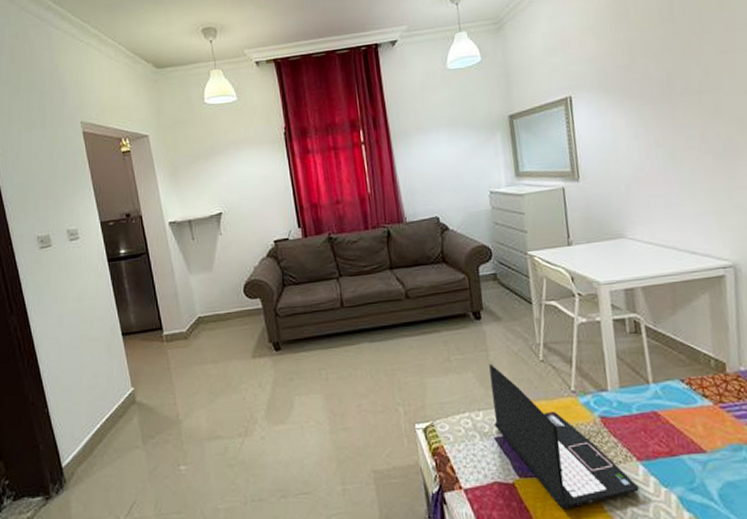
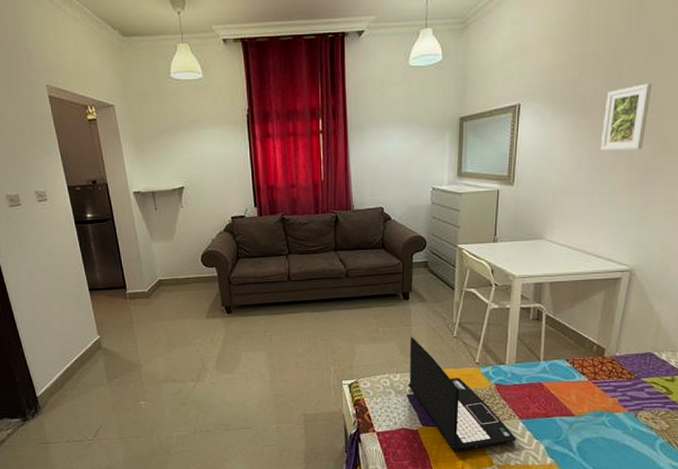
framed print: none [663,62,715,136] -> present [600,83,652,151]

